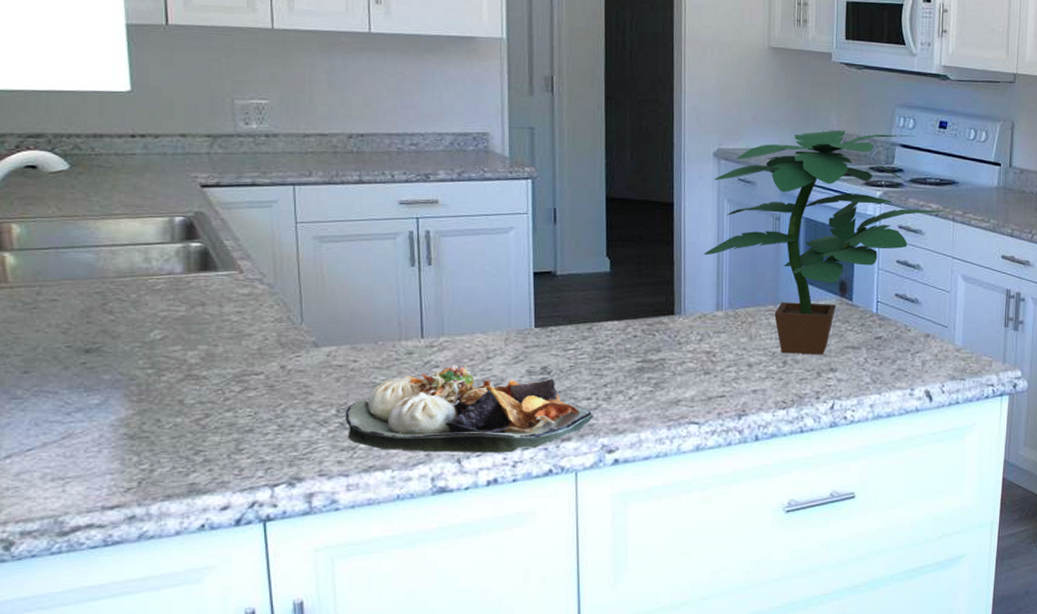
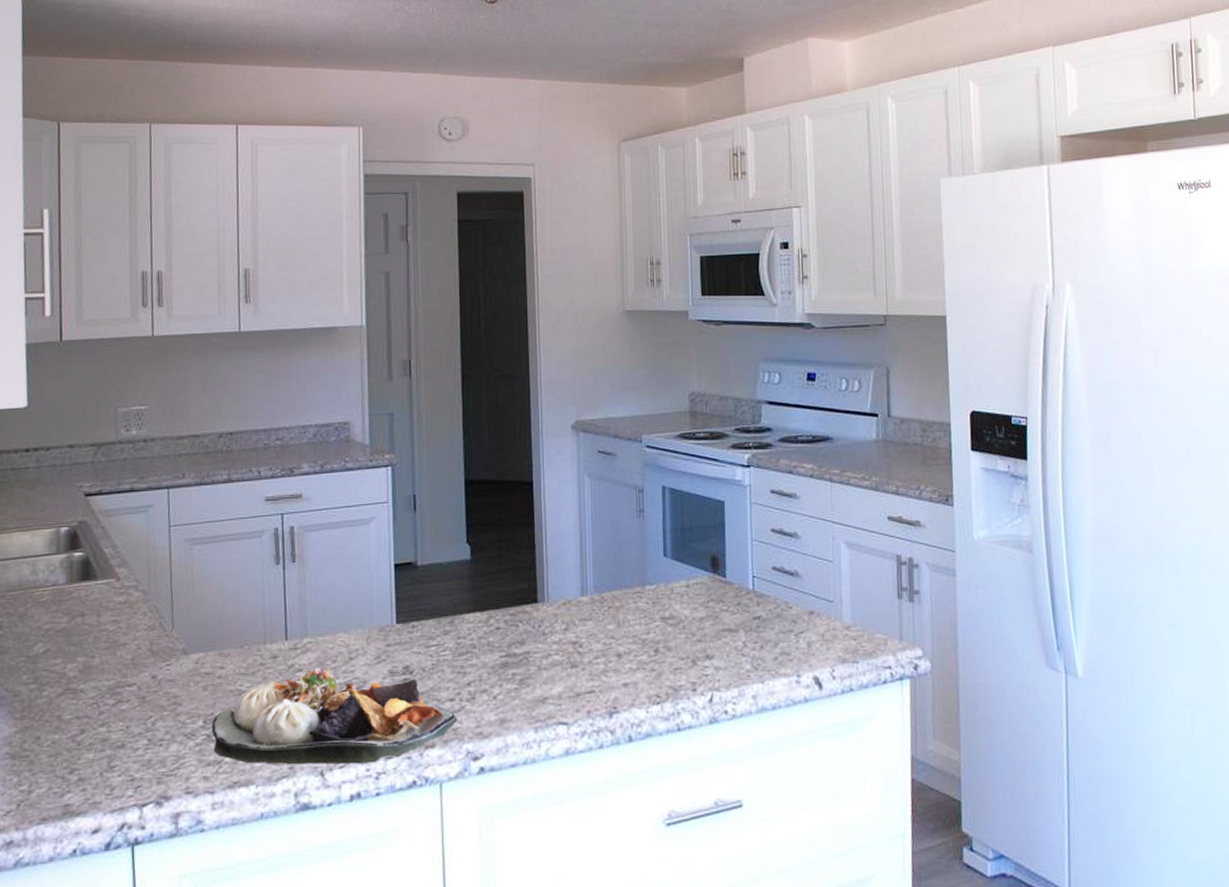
potted plant: present [703,130,945,355] -> none [565,390,820,641]

